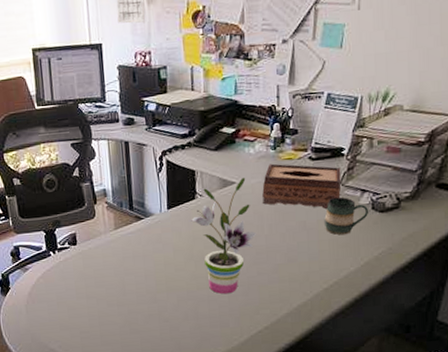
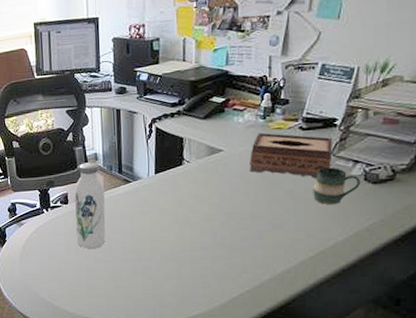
water bottle: none [83,199,119,293] -> present [74,162,106,249]
potted plant: present [188,178,256,294] -> none [175,146,241,257]

